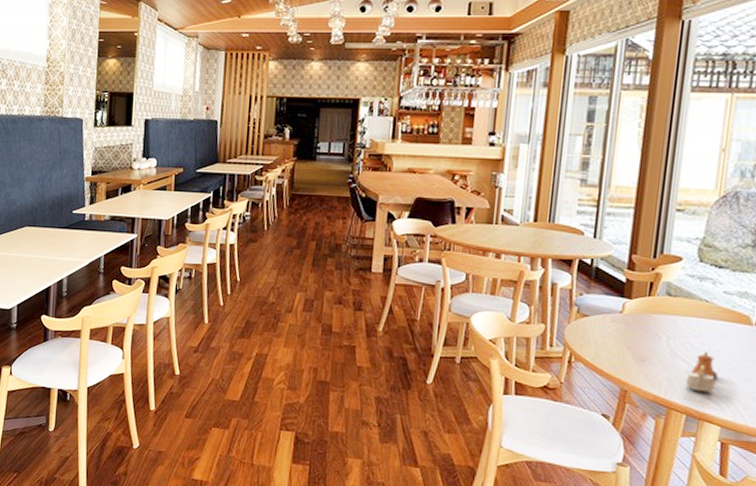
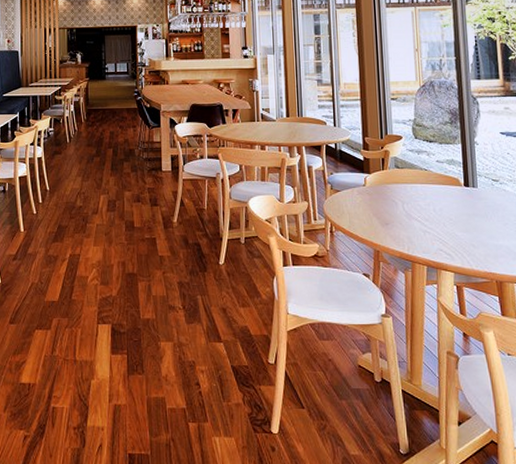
teapot: present [685,352,718,393] -> none [421,211,444,245]

